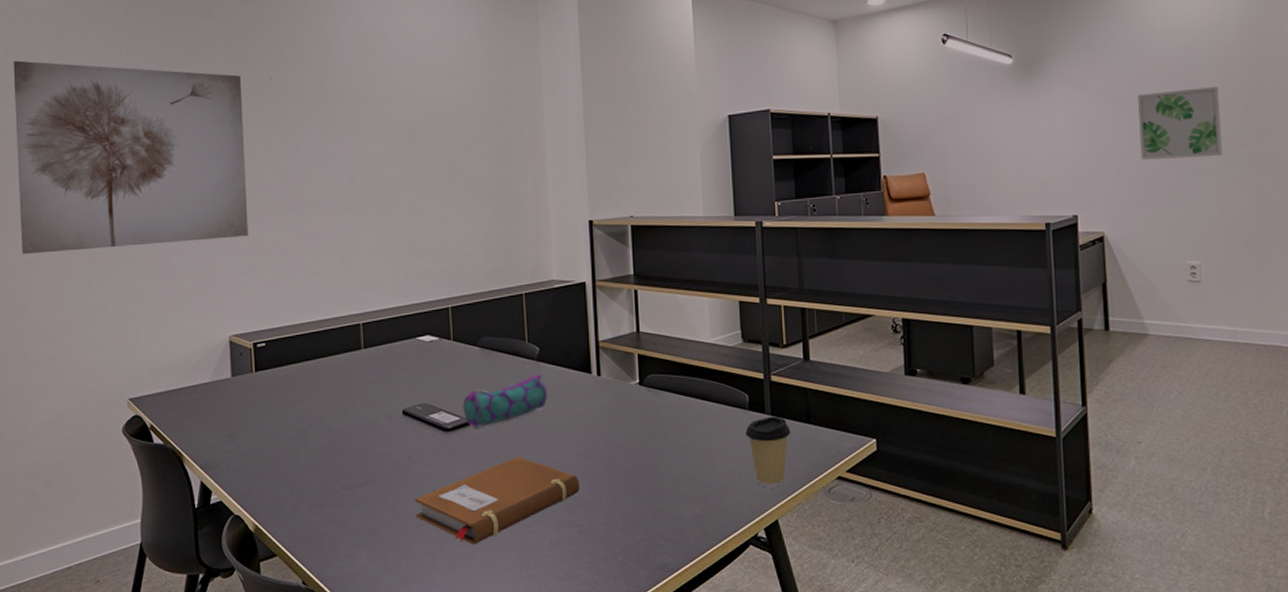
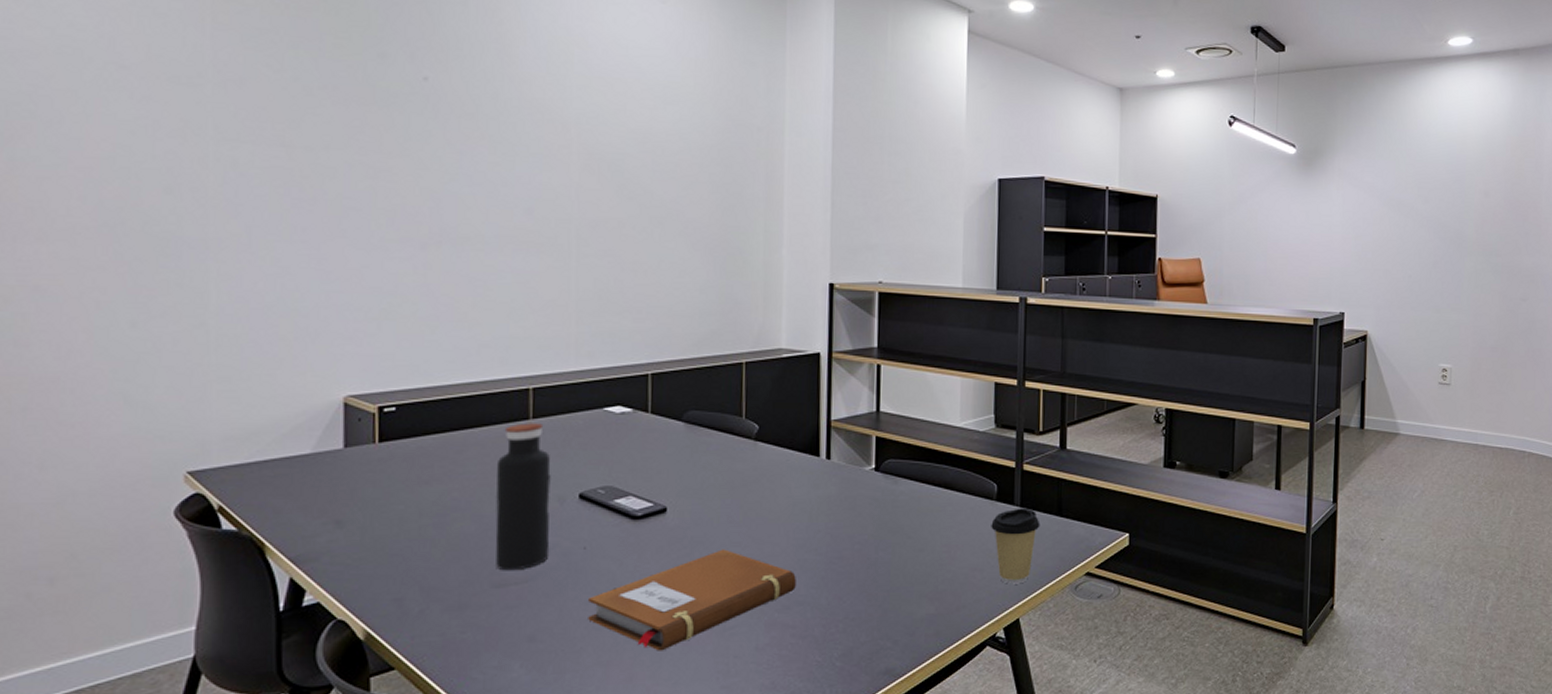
wall art: present [13,60,248,255] -> none [25,13,383,276]
water bottle: none [340,352,383,476] -> present [495,423,551,571]
pencil case: present [462,374,548,428] -> none [657,455,765,516]
wall art: present [1138,86,1222,160] -> none [1407,195,1482,264]

